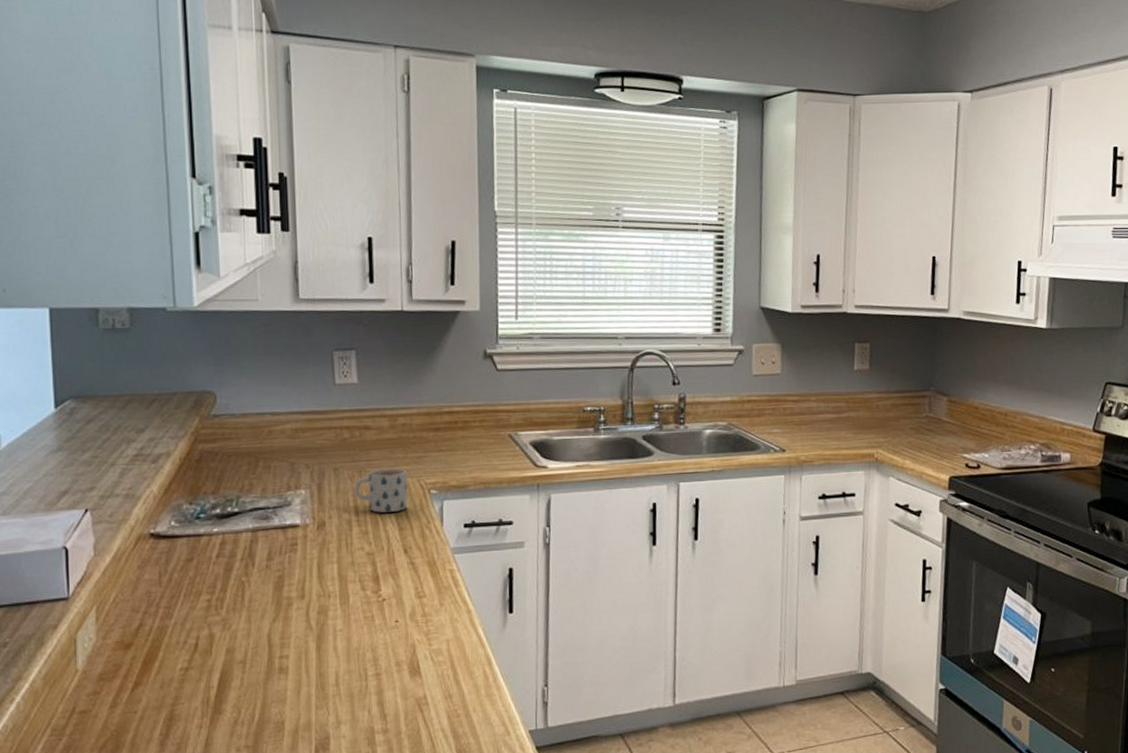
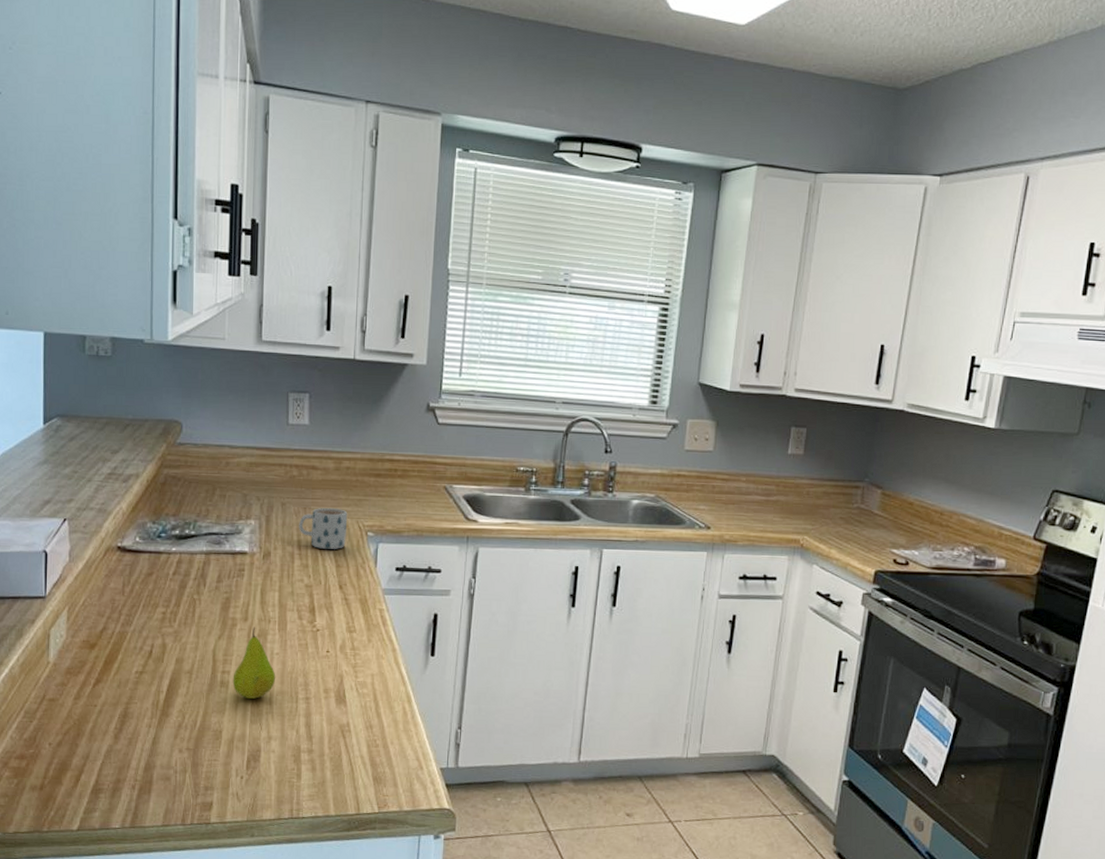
fruit: none [292,604,341,683] -> present [232,627,276,699]

